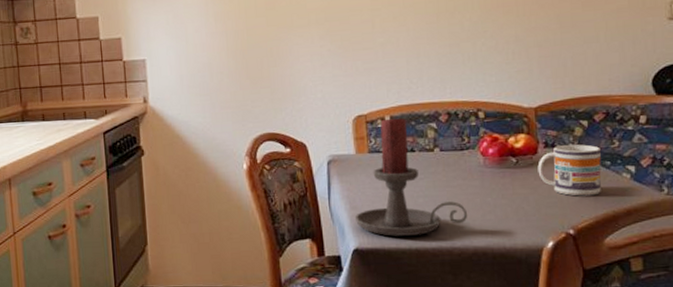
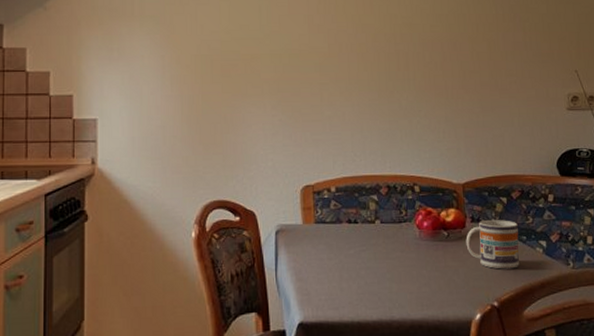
candle holder: present [354,117,468,236] -> none [300,188,406,309]

